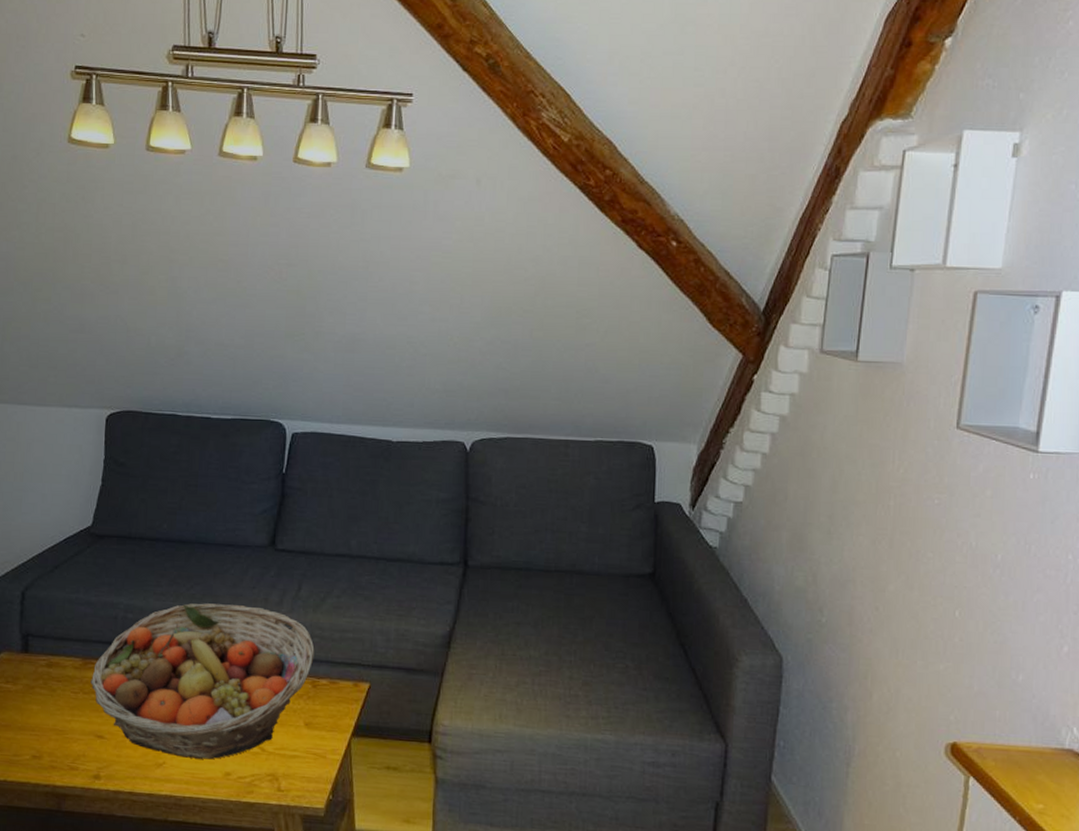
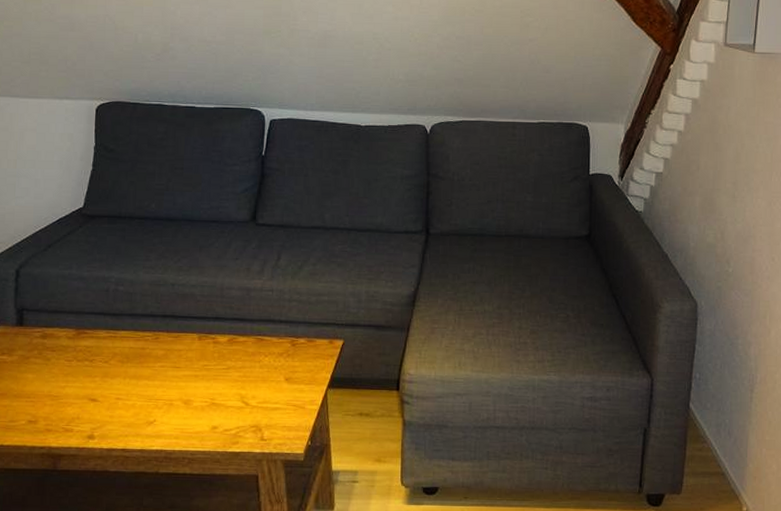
fruit basket: present [90,603,315,760] -> none [84,274,293,415]

